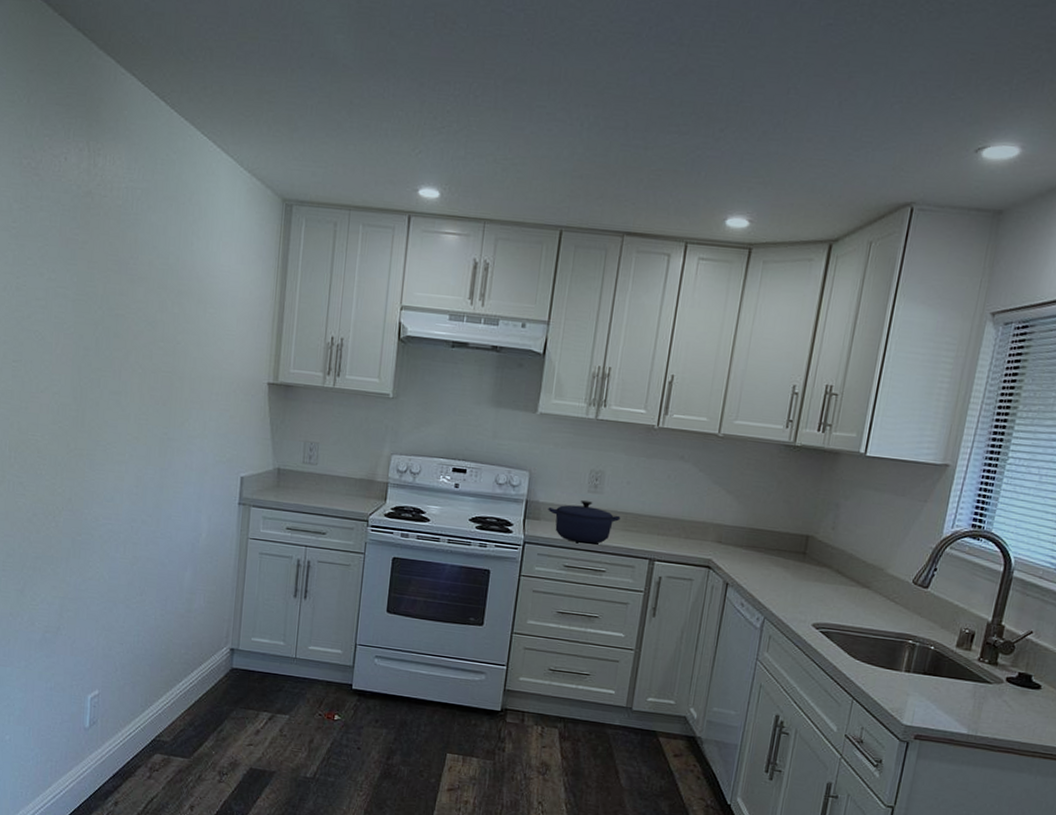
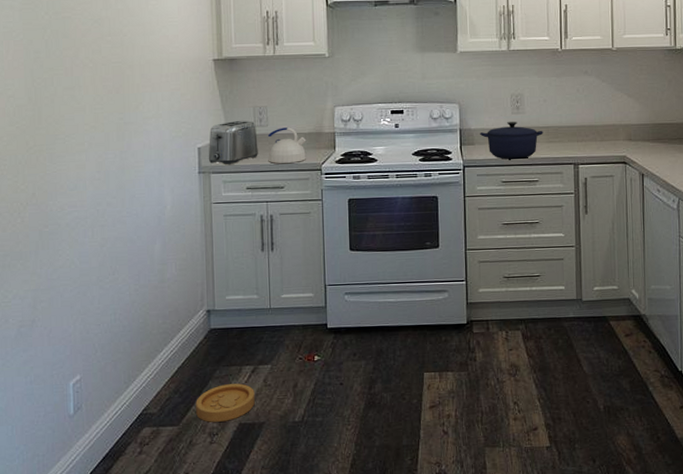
pet bowl: none [208,726,269,764] -> present [196,383,255,423]
toaster: none [250,453,305,501] -> present [208,120,258,165]
kettle: none [313,468,356,510] -> present [267,127,307,164]

